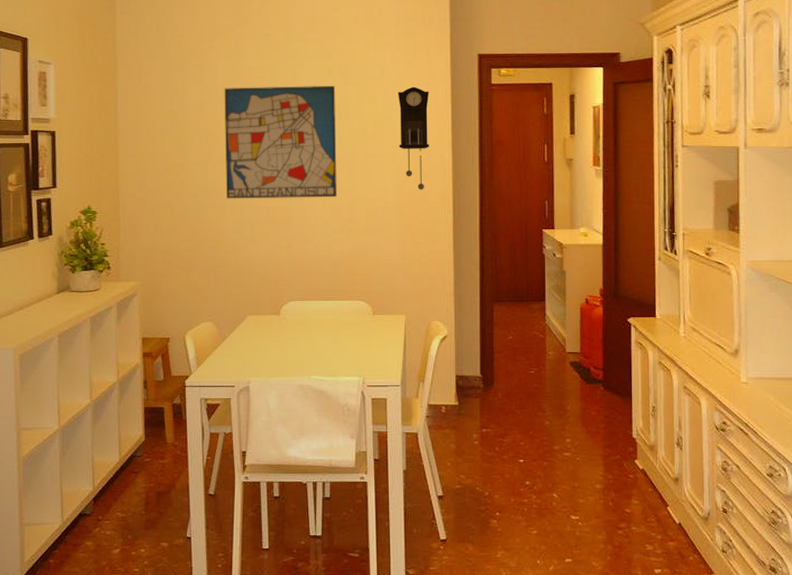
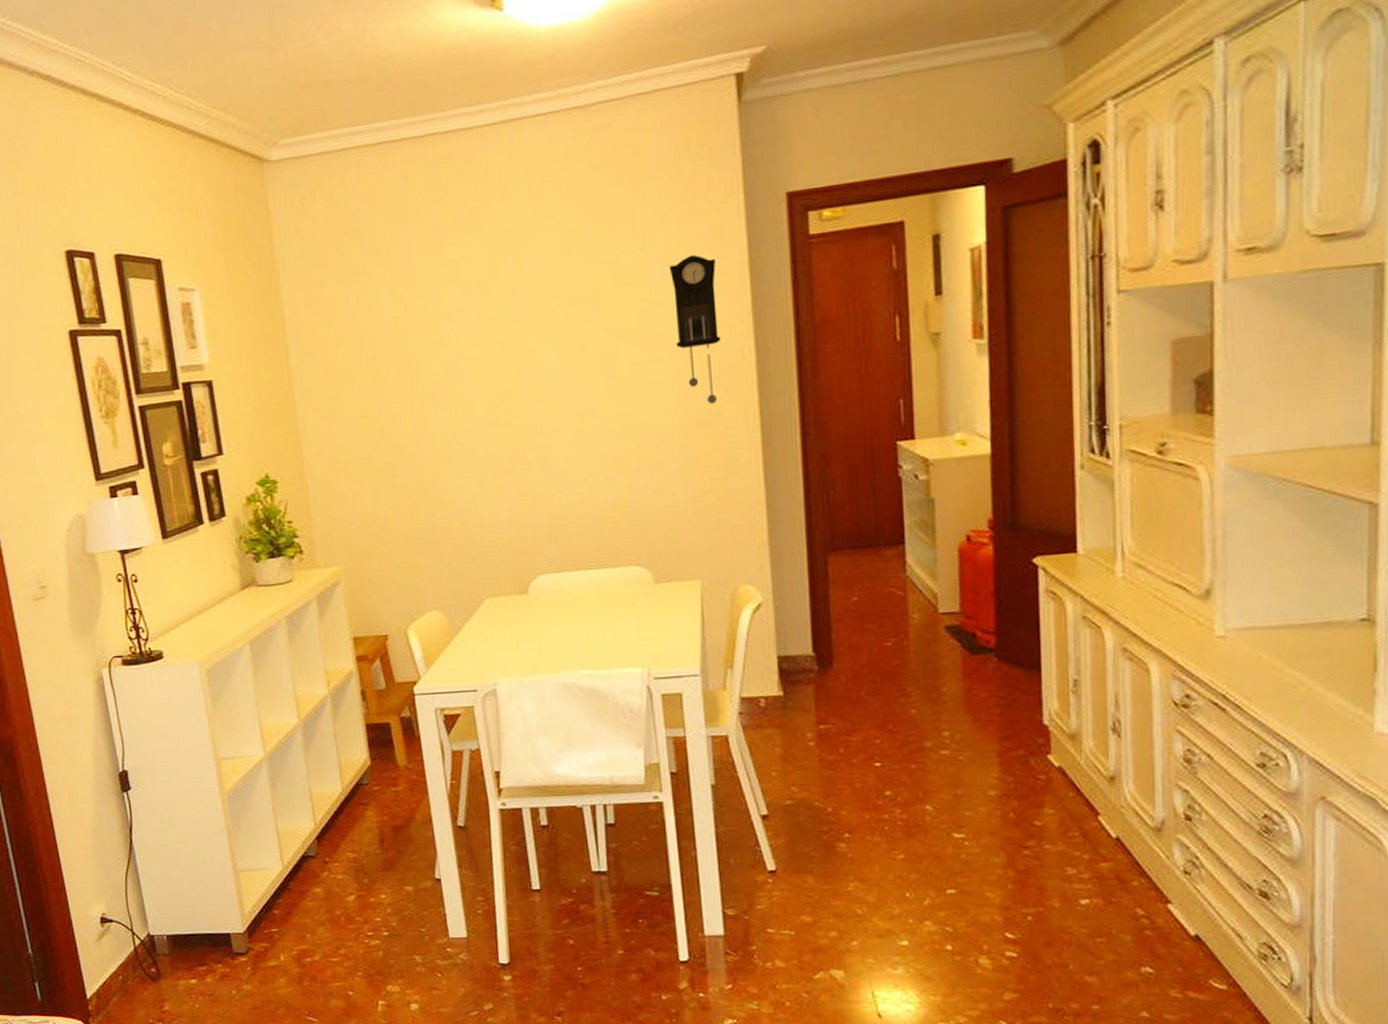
wall art: present [224,85,337,199] -> none [424,268,593,446]

